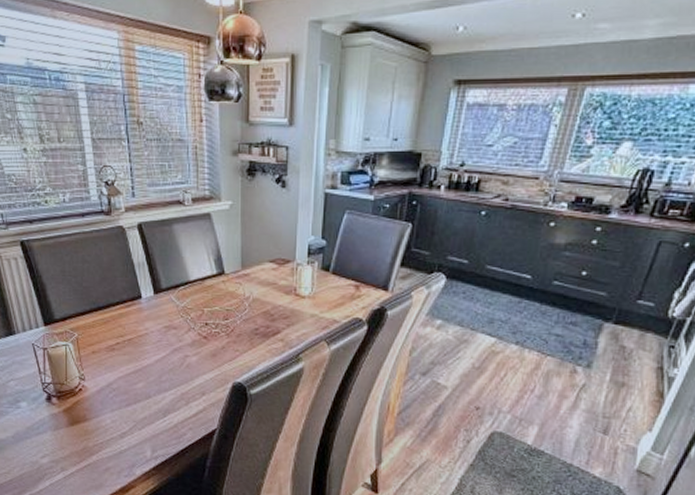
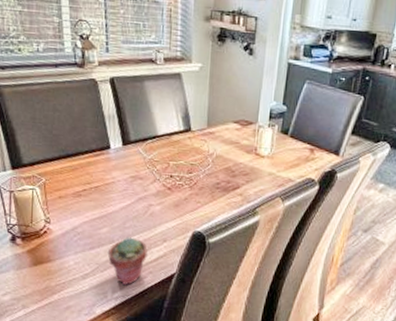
potted succulent: none [144,391,186,443] -> present [107,237,148,285]

